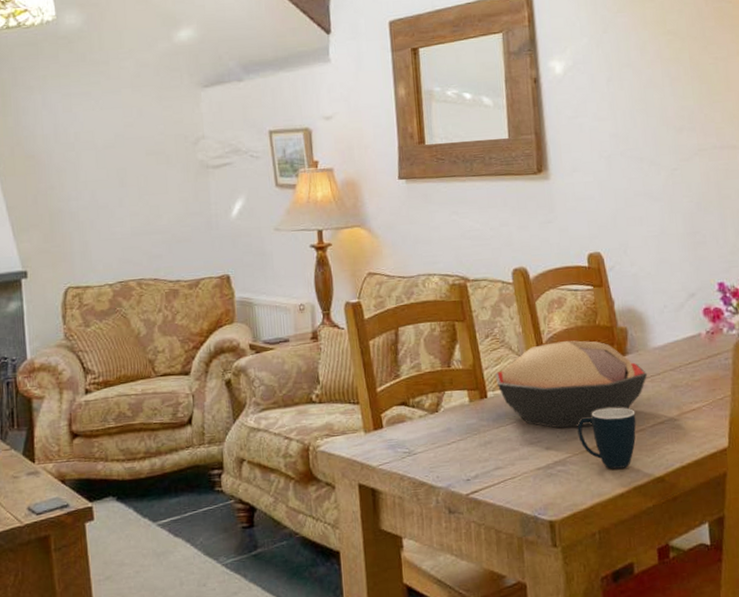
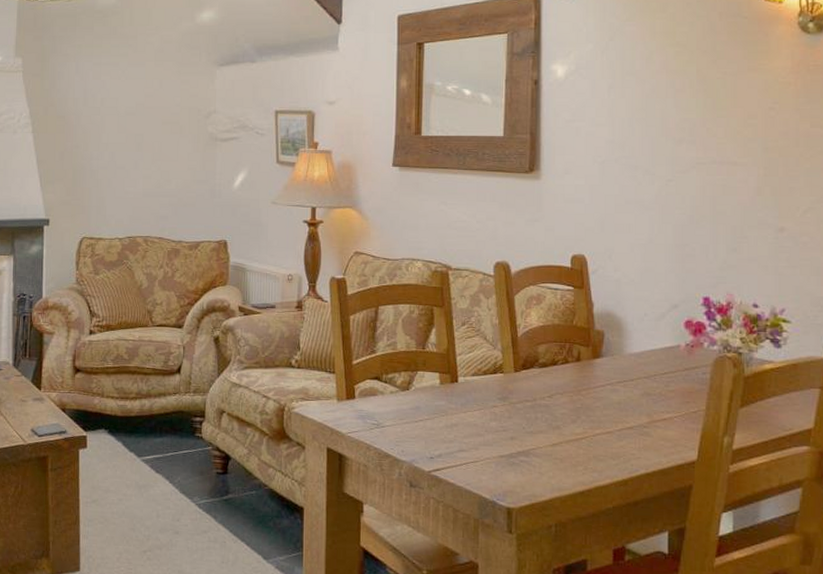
decorative bowl: present [494,340,648,429] -> none [467,336,621,422]
mug: present [577,407,637,469] -> none [544,406,604,467]

